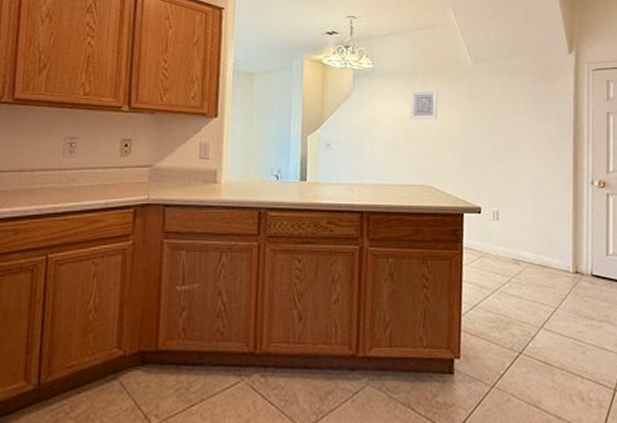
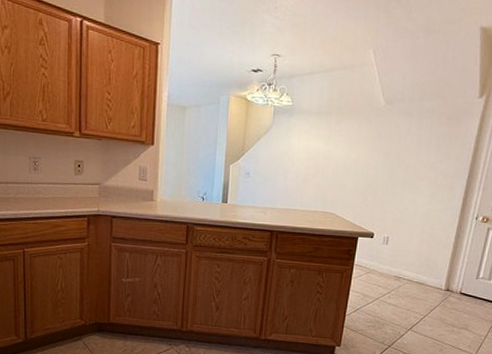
wall art: present [410,89,439,120] -> none [321,127,349,156]

